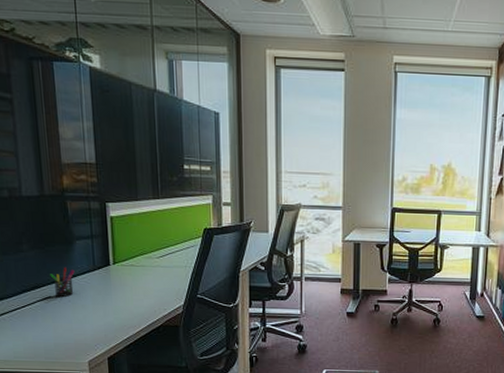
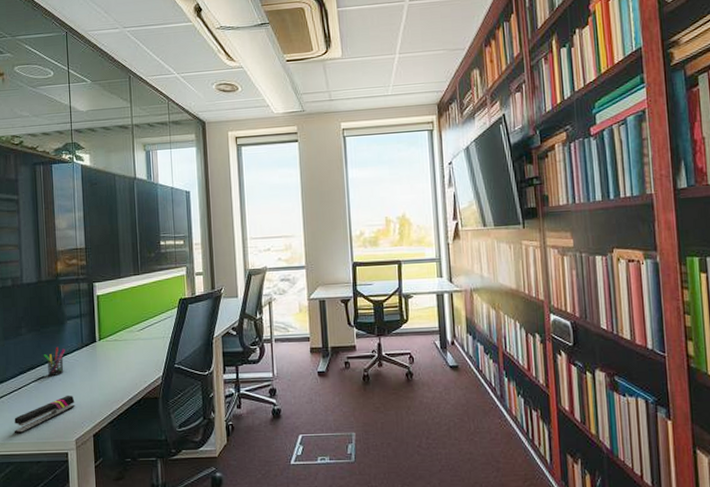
stapler: none [18,317,87,352] -> present [14,395,75,434]

